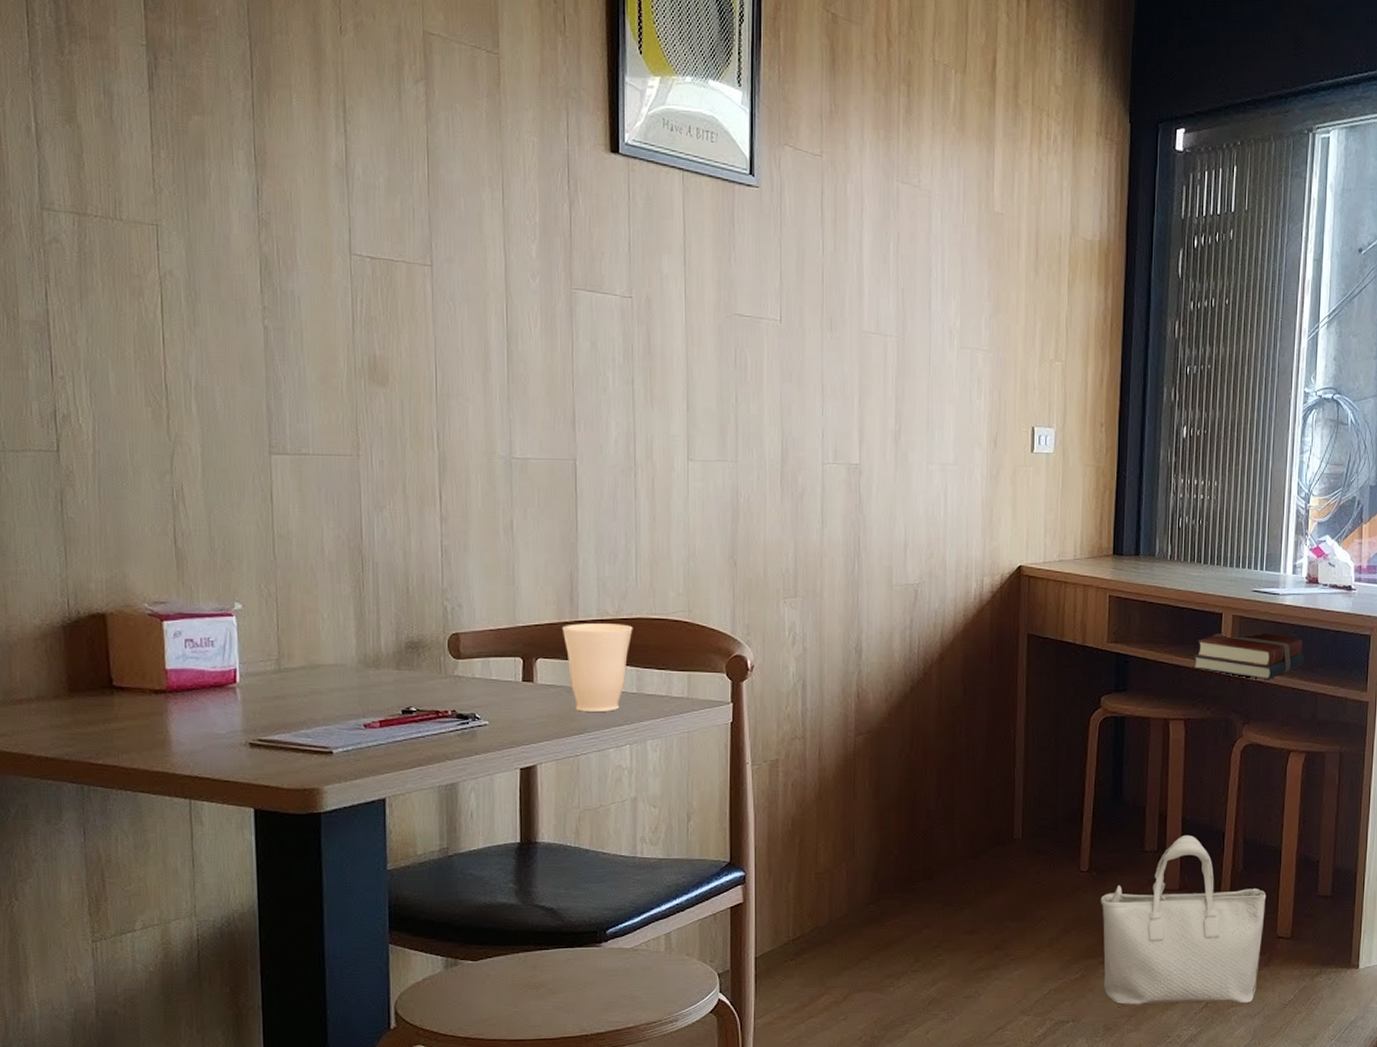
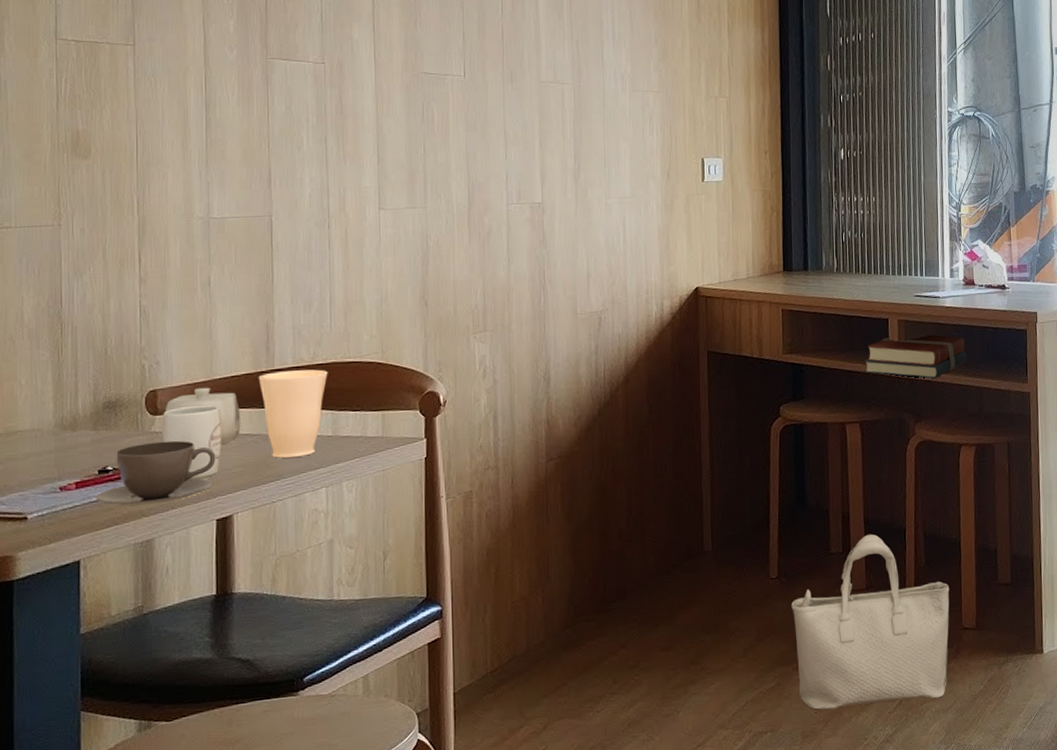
teacup: none [400,686,519,749] -> present [95,440,216,506]
mug: none [464,653,525,727] -> present [162,405,222,480]
sugar bowl: none [468,634,545,695] -> present [166,387,241,446]

